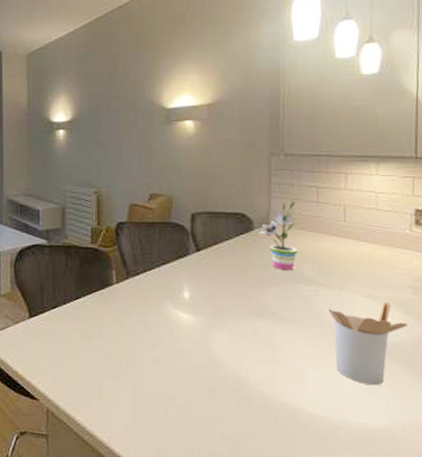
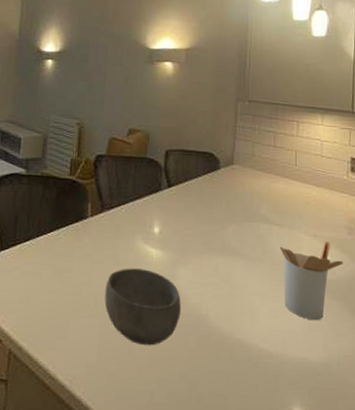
bowl: none [137,332,218,408] -> present [104,268,181,346]
potted plant: present [258,202,298,270] -> none [224,144,256,208]

